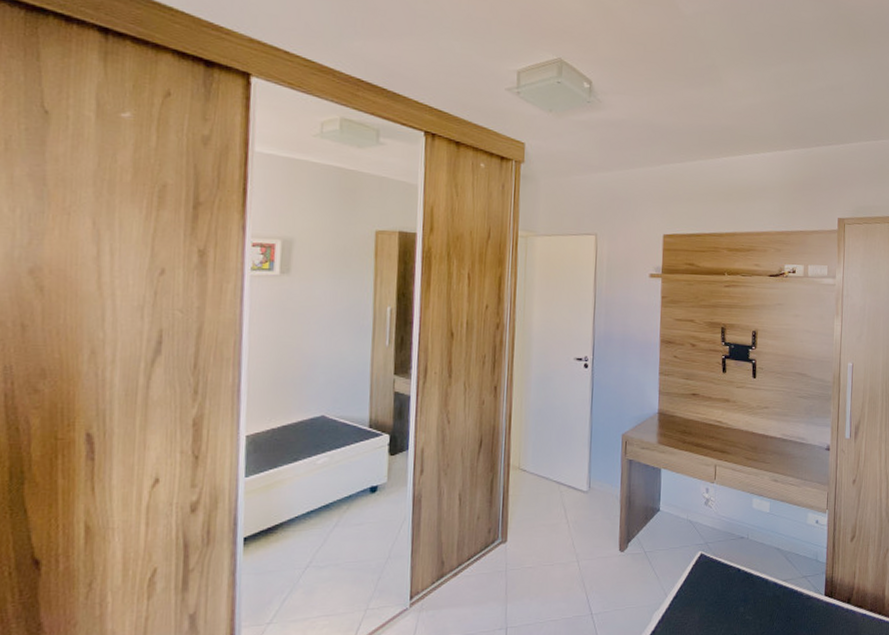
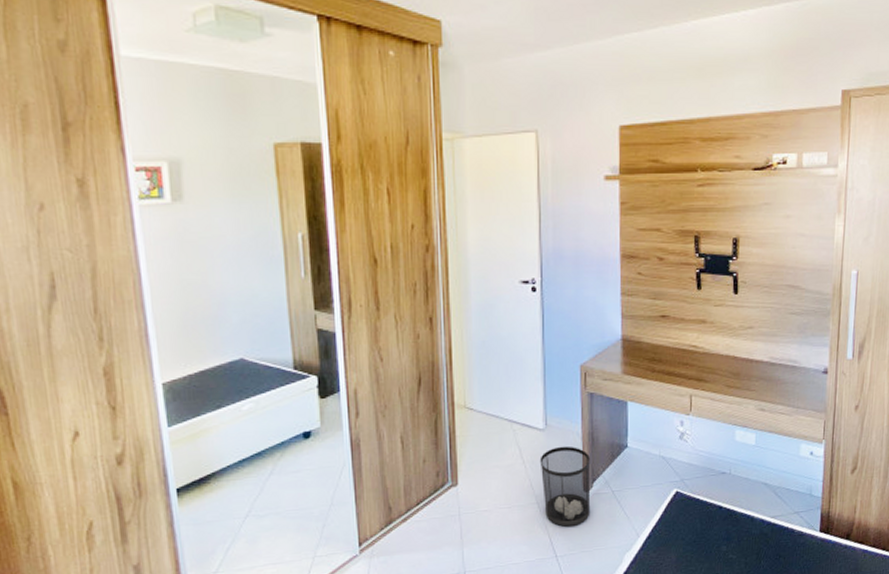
waste bin: none [582,508,626,585] -> present [539,446,591,527]

